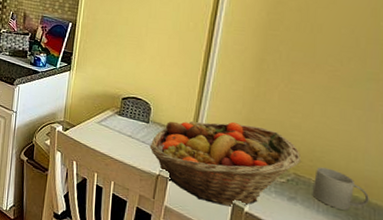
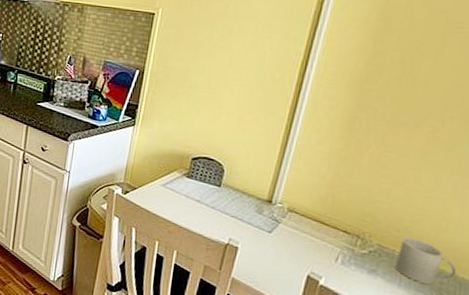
fruit basket: present [149,121,302,207] -> none [219,185,388,280]

